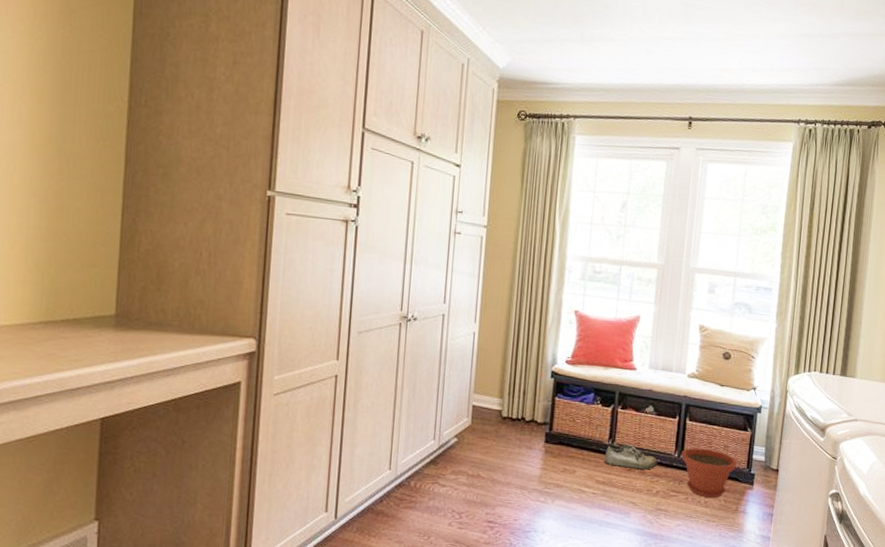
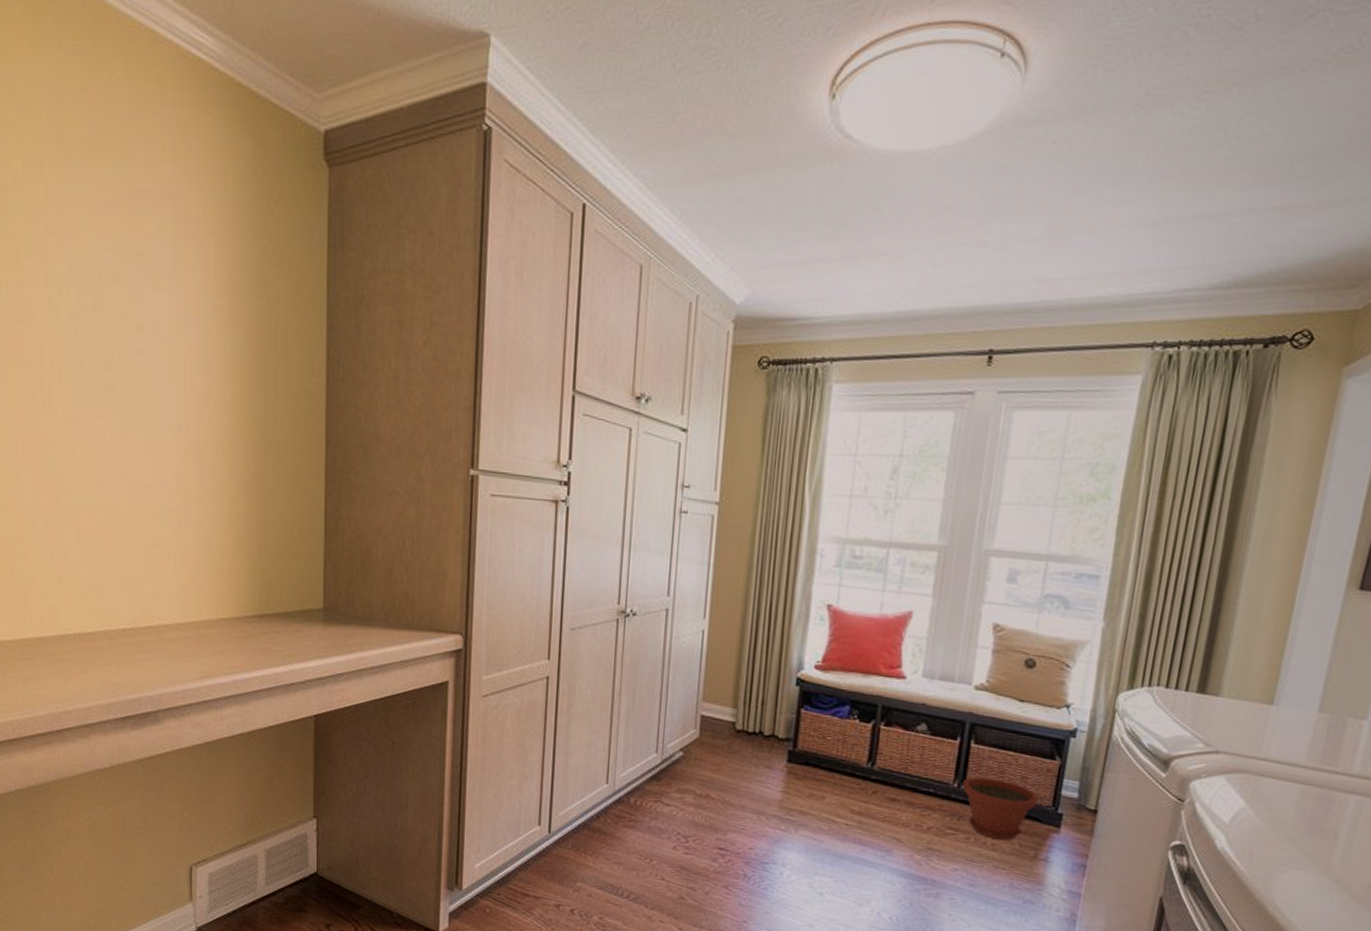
shoe: present [604,444,658,470] -> none [860,768,931,801]

